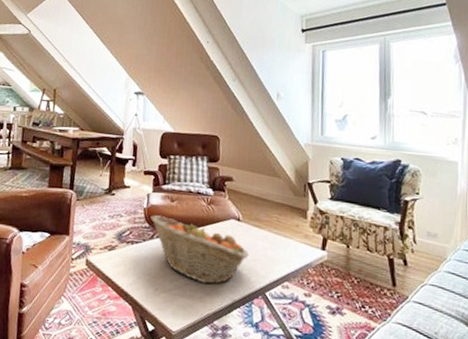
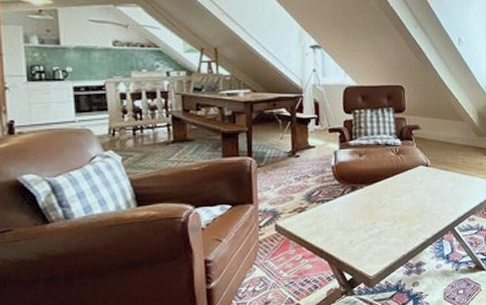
fruit basket: present [150,215,249,285] -> none [340,171,438,229]

